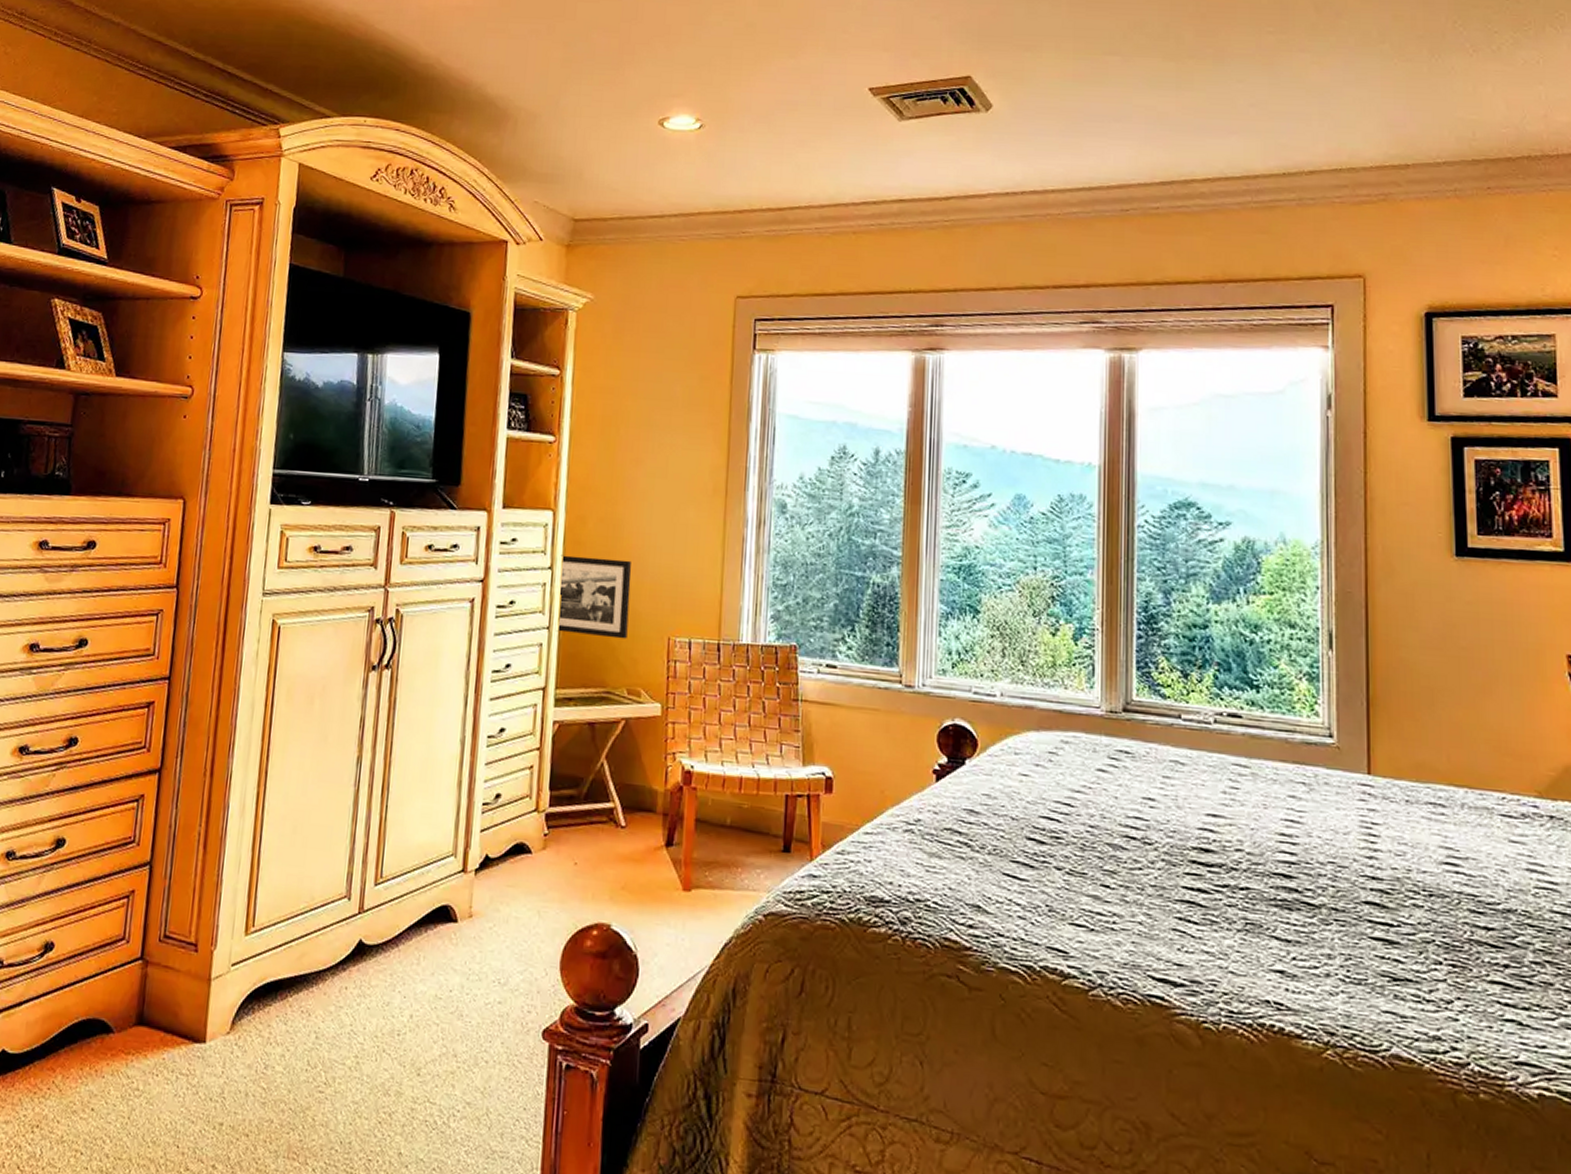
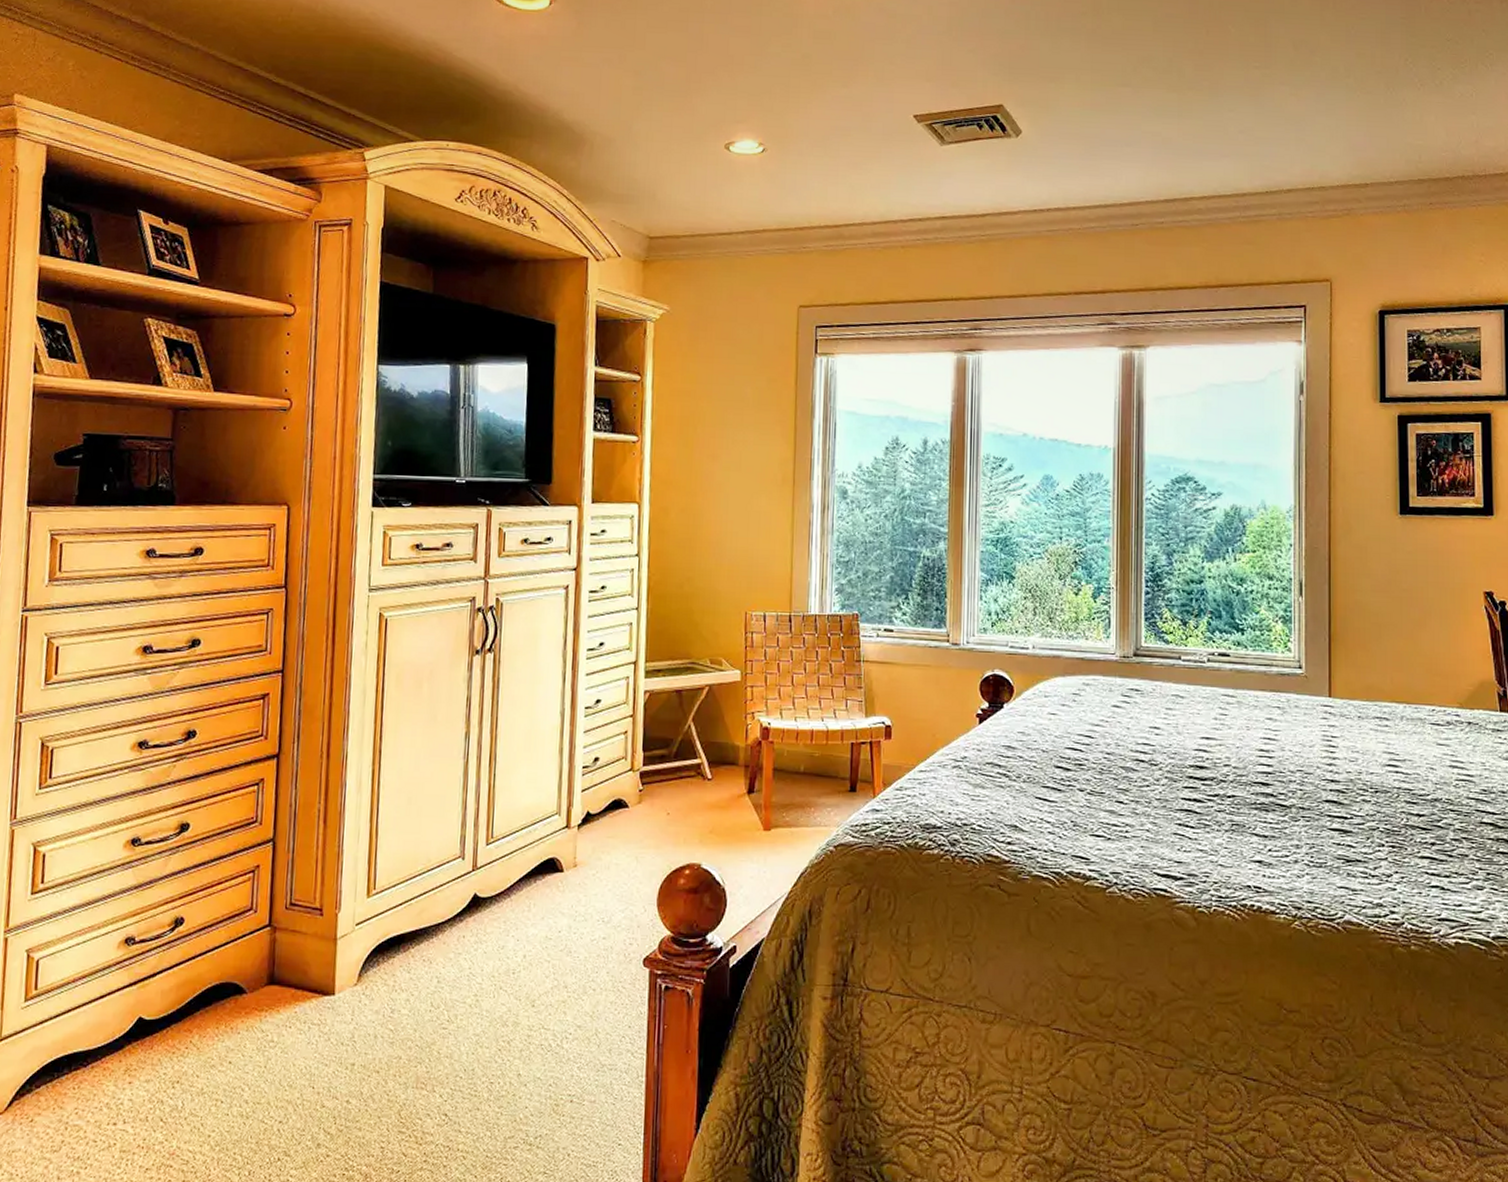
picture frame: present [556,555,632,639] -> none [644,543,711,616]

